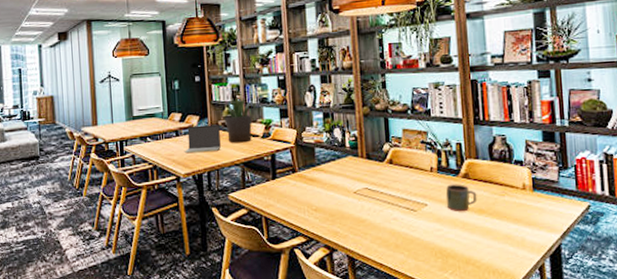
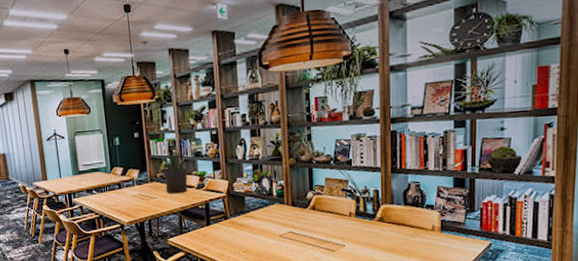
laptop: present [184,124,221,153] -> none [126,177,160,203]
mug: present [445,184,477,211] -> none [362,227,390,251]

